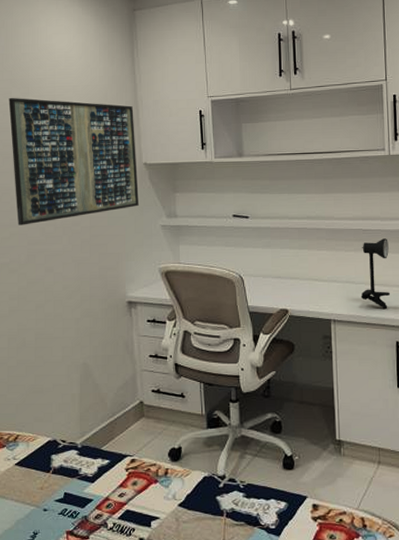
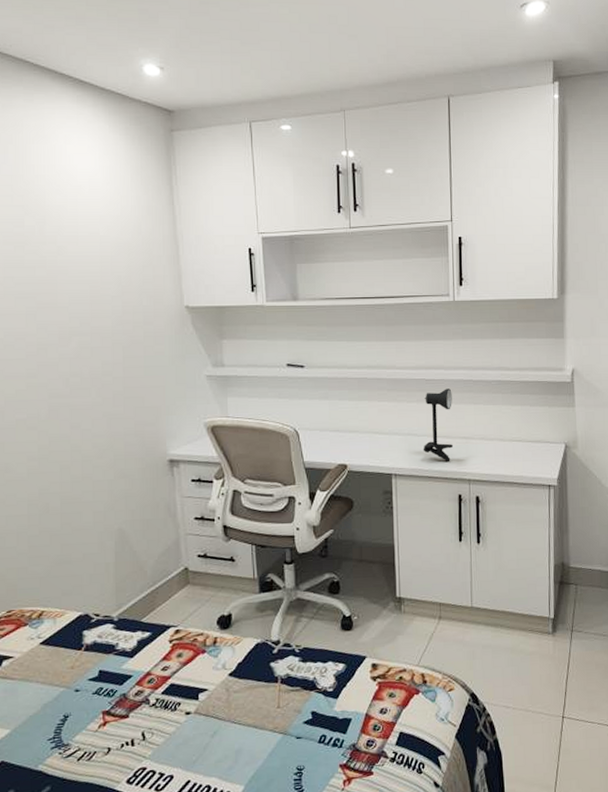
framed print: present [8,97,139,225] -> none [20,226,180,376]

